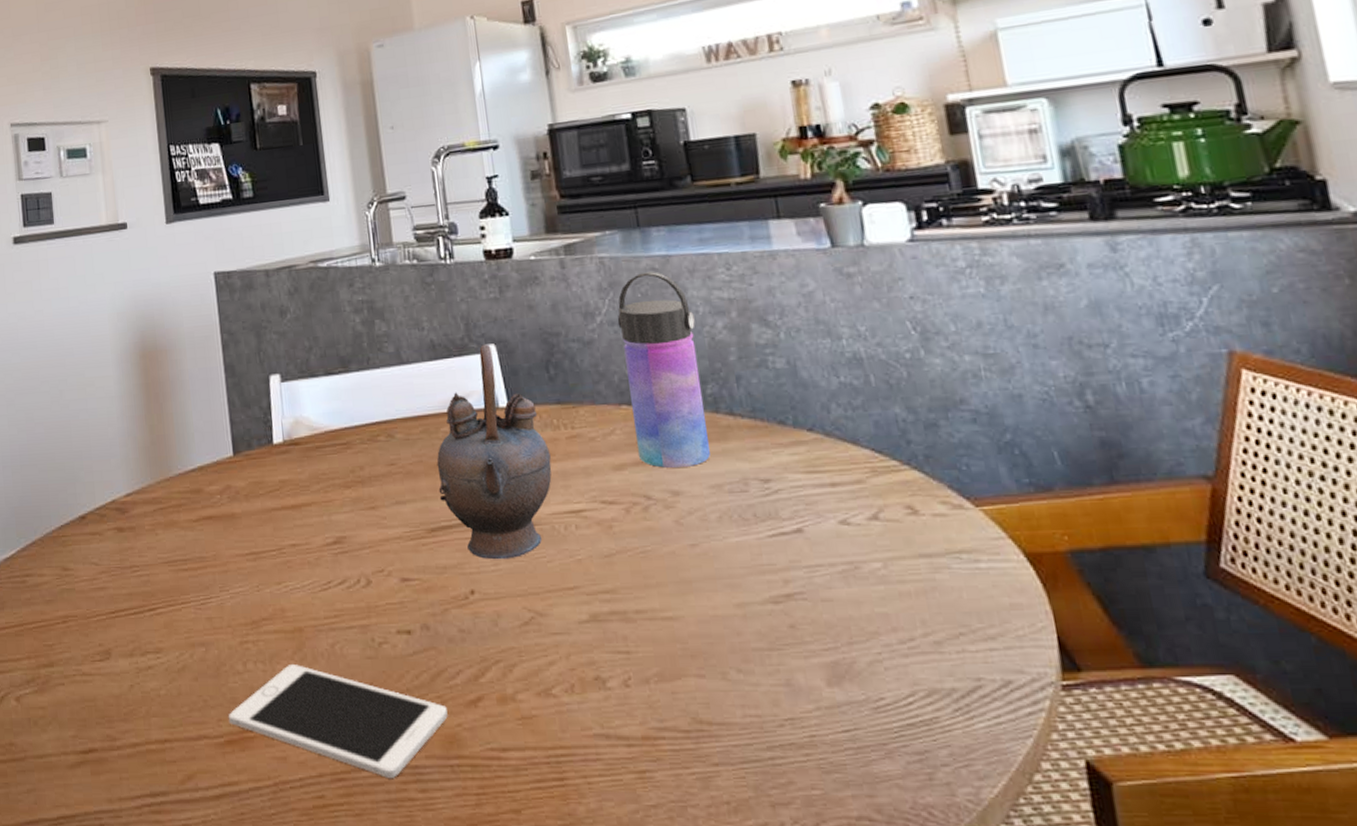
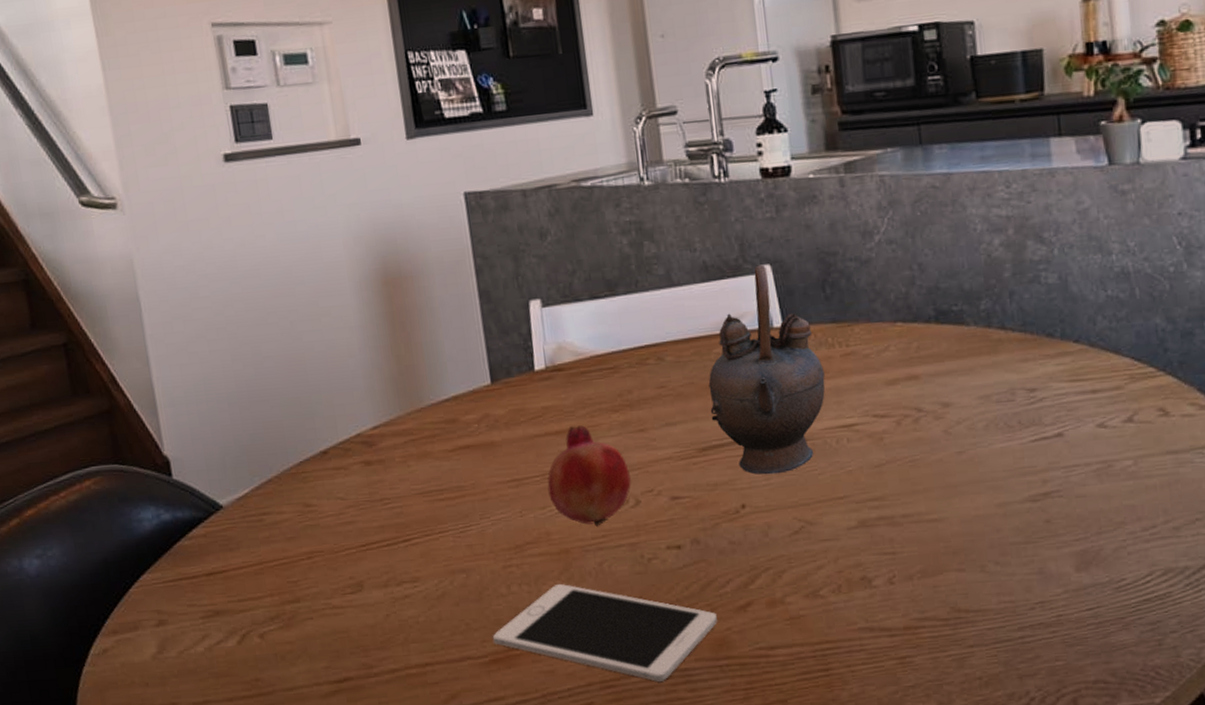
fruit: none [283,500,363,606] -> present [547,425,632,527]
water bottle: present [617,272,711,469] -> none [895,190,981,382]

